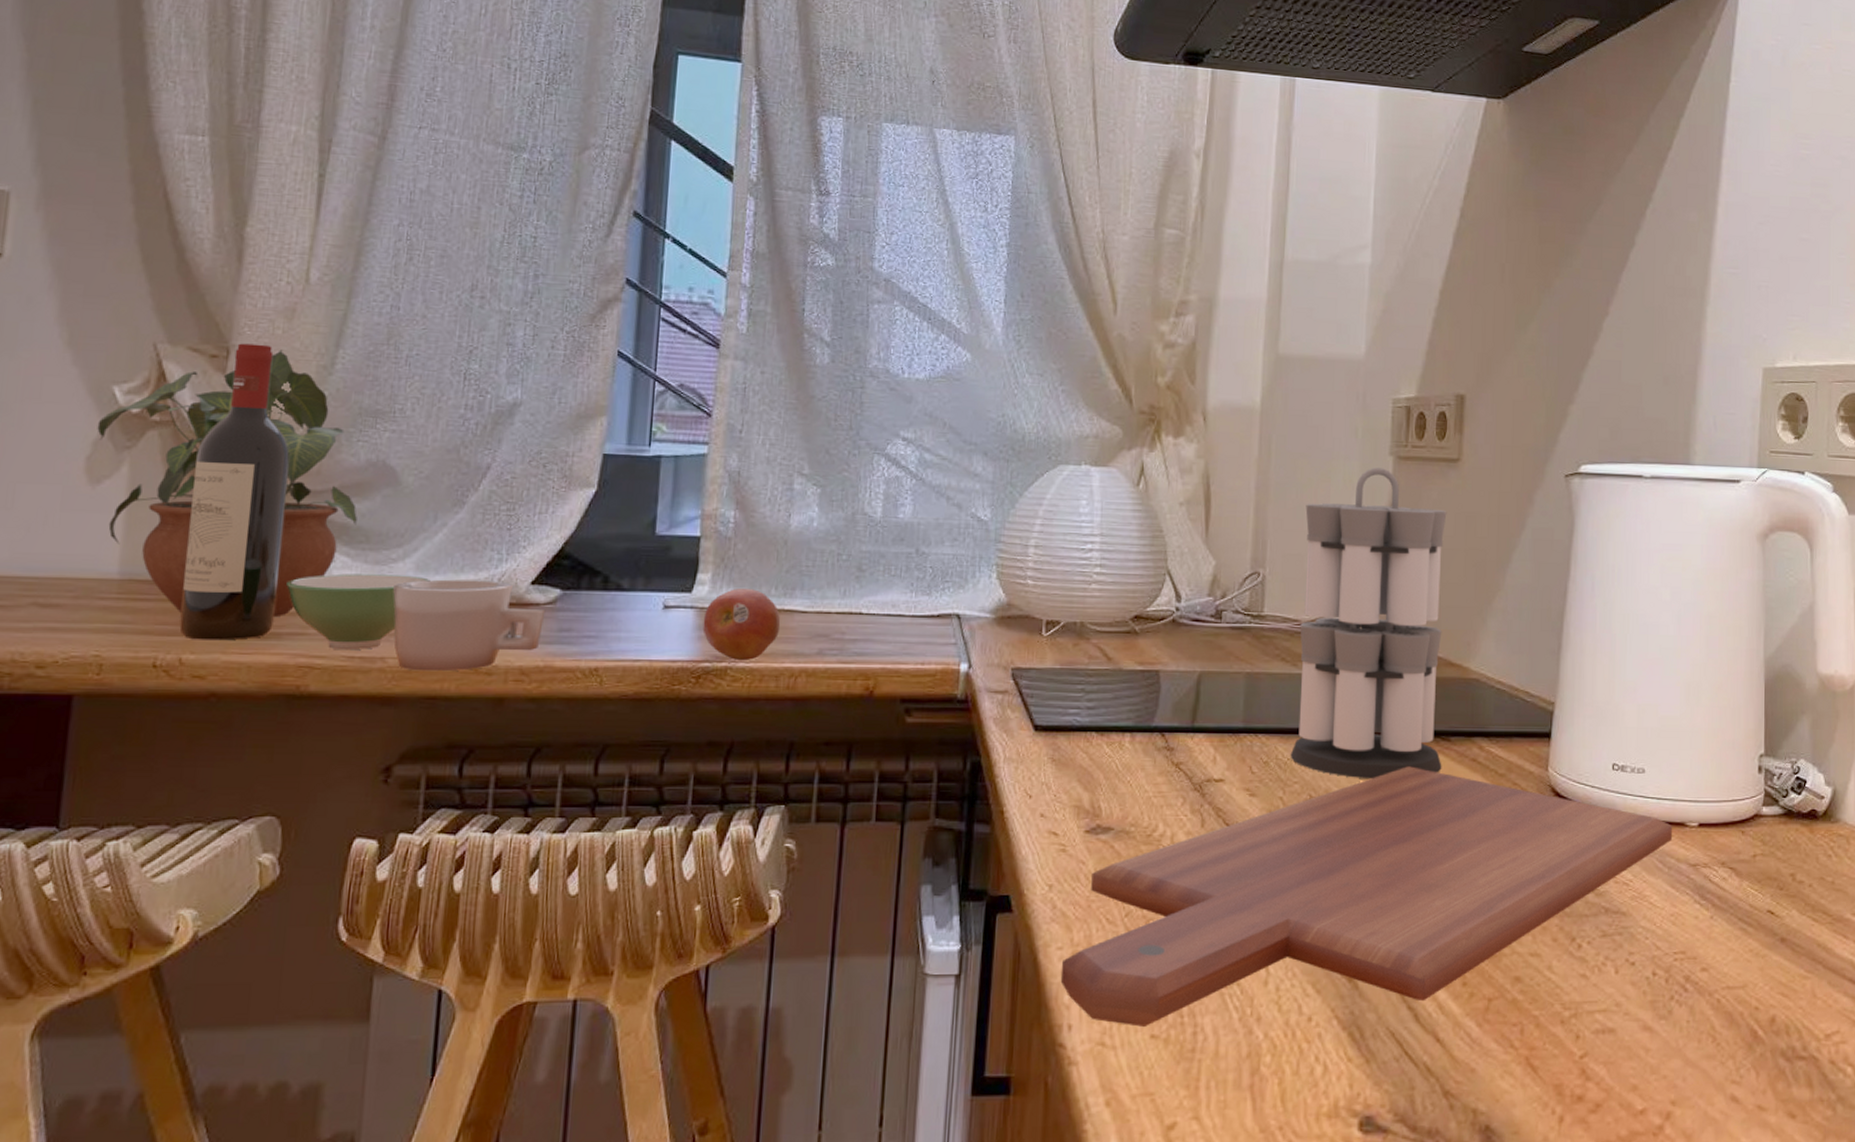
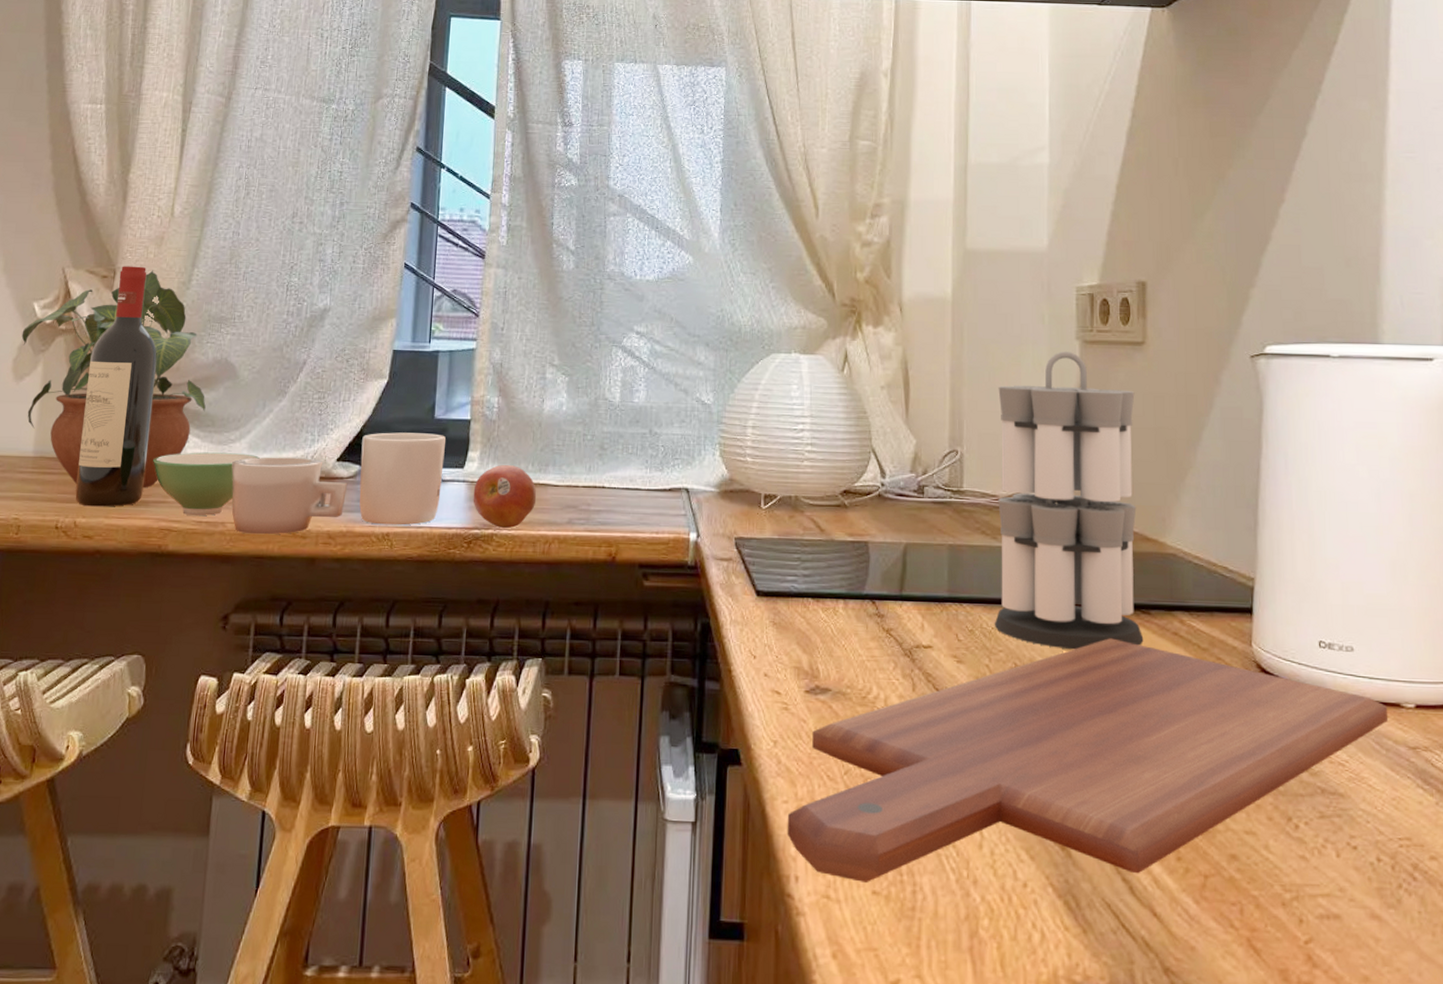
mug: none [560,550,669,659] -> present [359,432,446,526]

